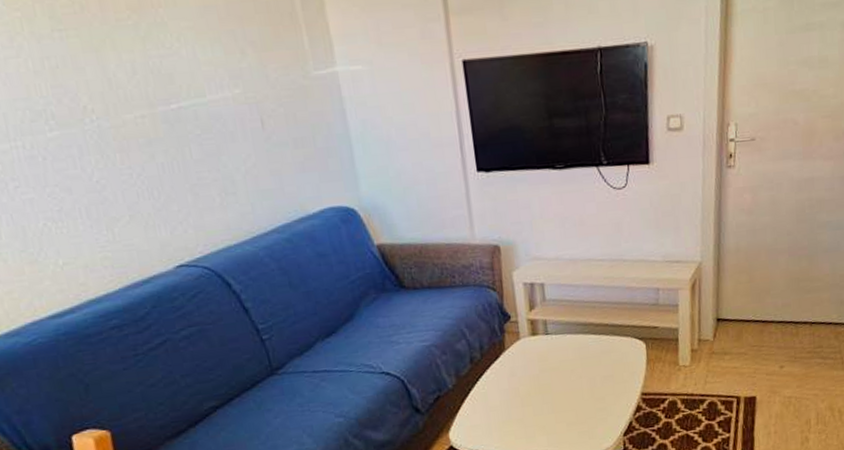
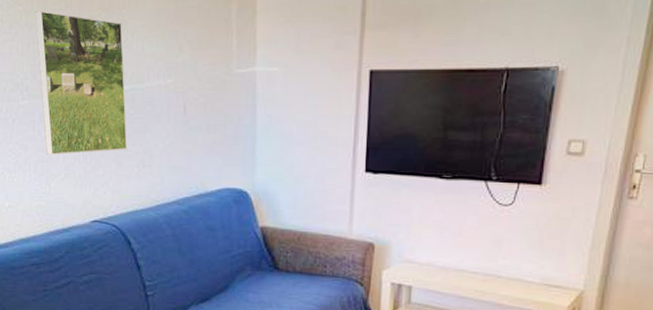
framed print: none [40,15,203,196] -> present [35,10,128,155]

